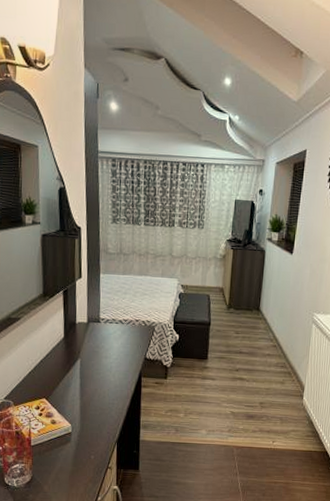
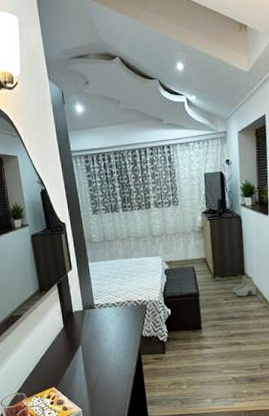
boots: none [245,310,269,333] -> present [232,274,257,297]

